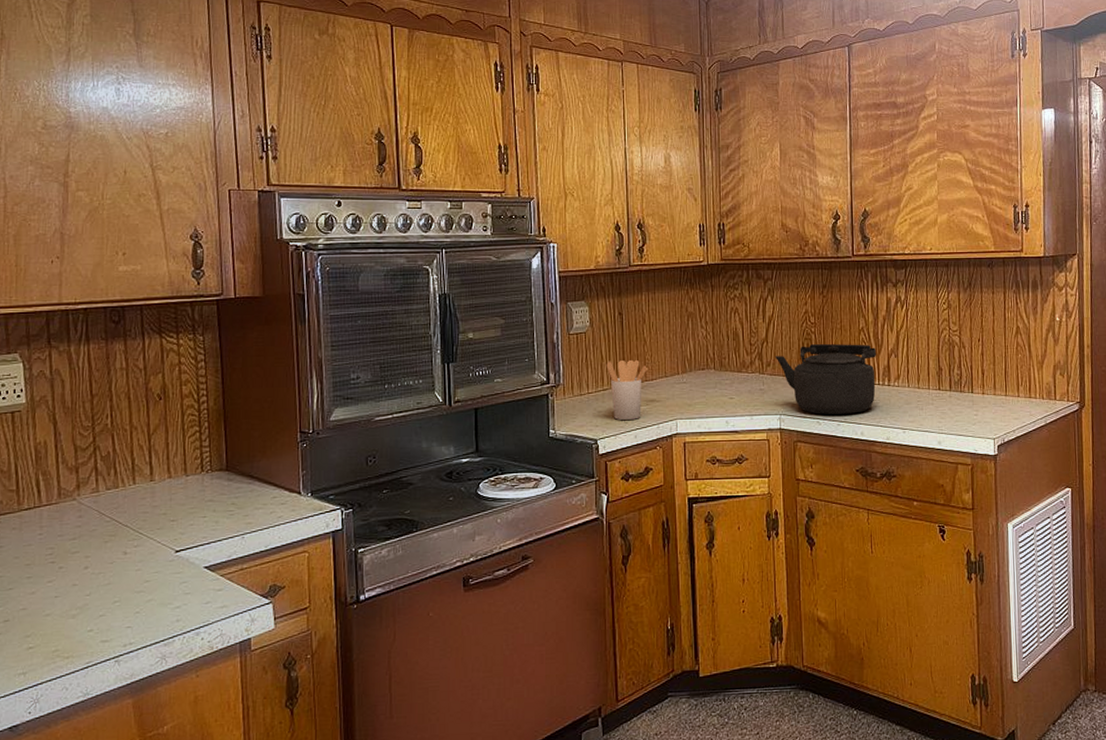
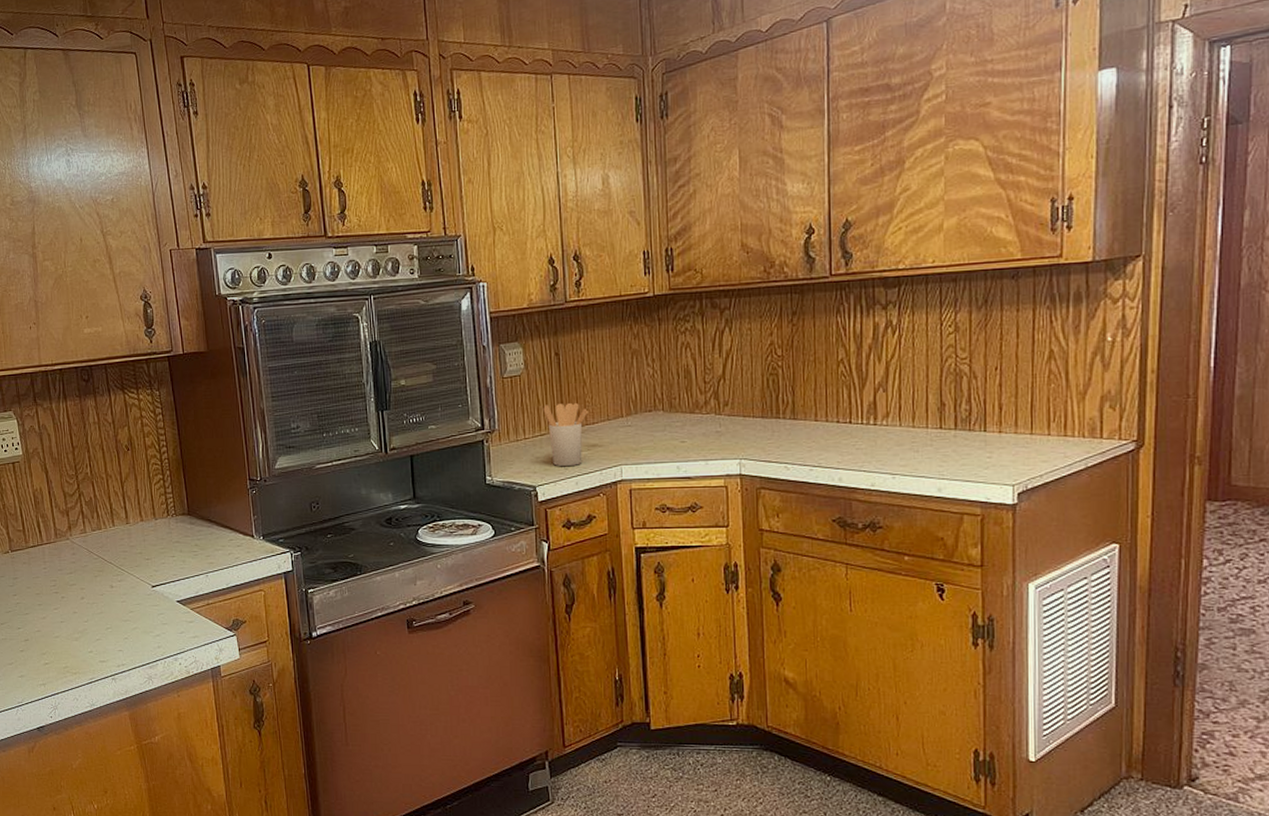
kettle: present [774,344,877,414] -> none [733,378,860,458]

